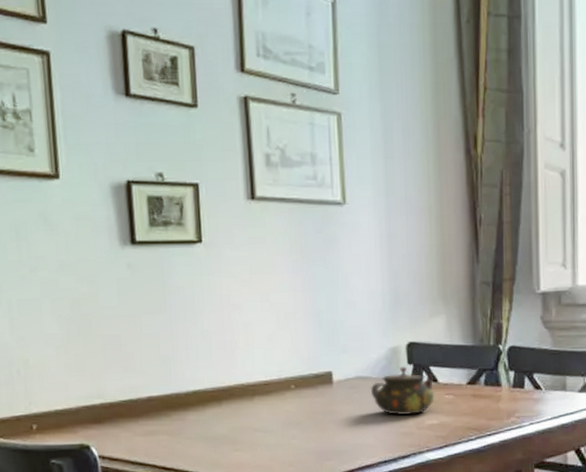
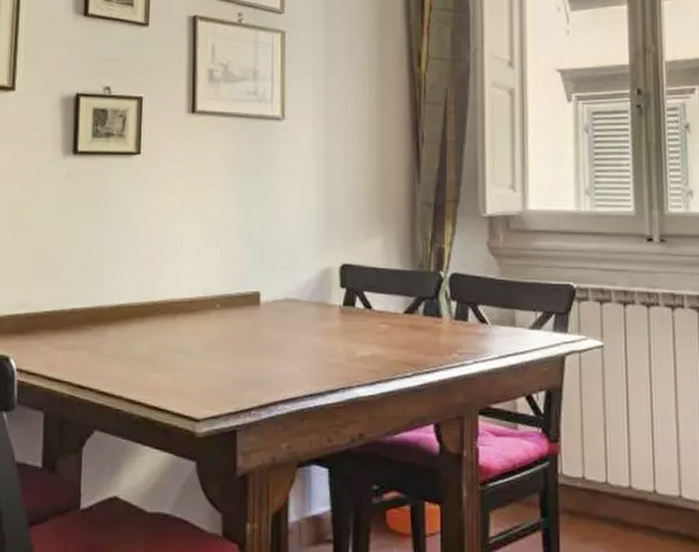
teapot: present [370,366,435,416] -> none [299,290,368,344]

